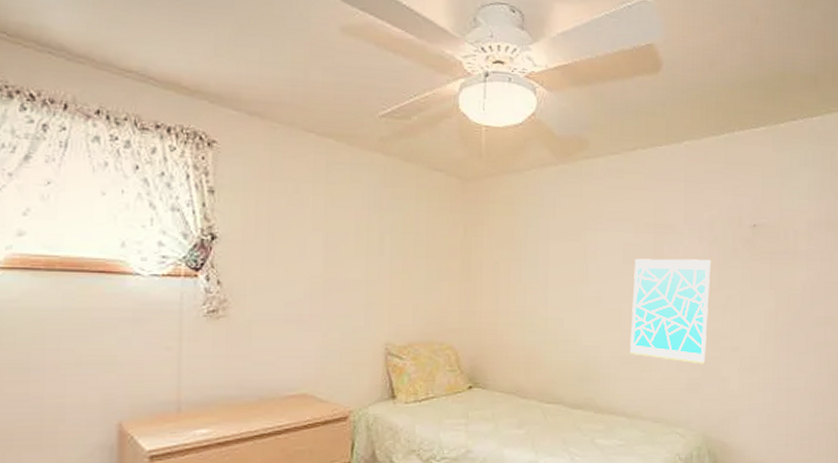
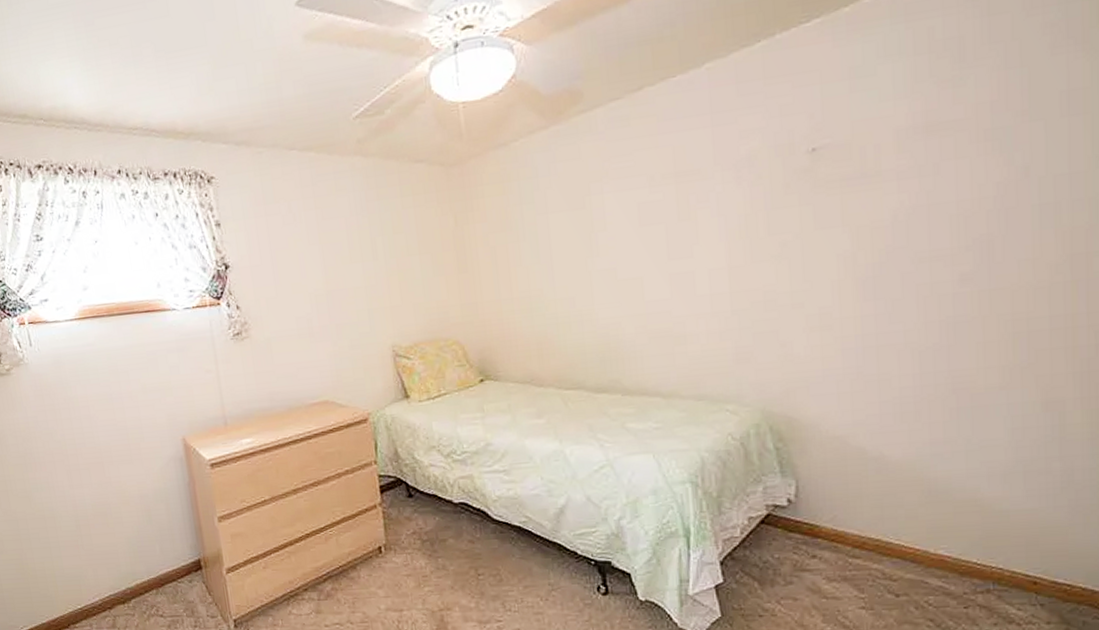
wall art: present [630,258,711,365] -> none [653,203,758,330]

